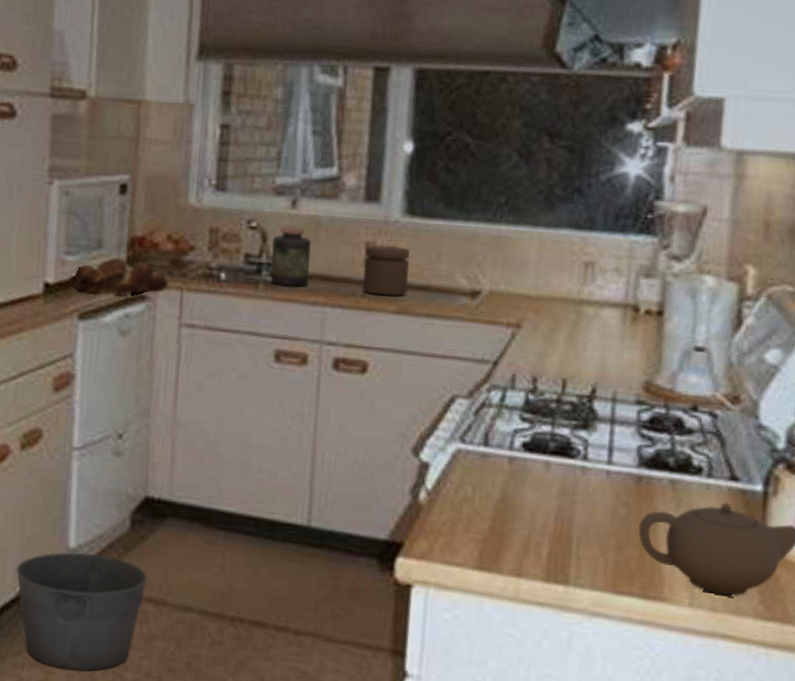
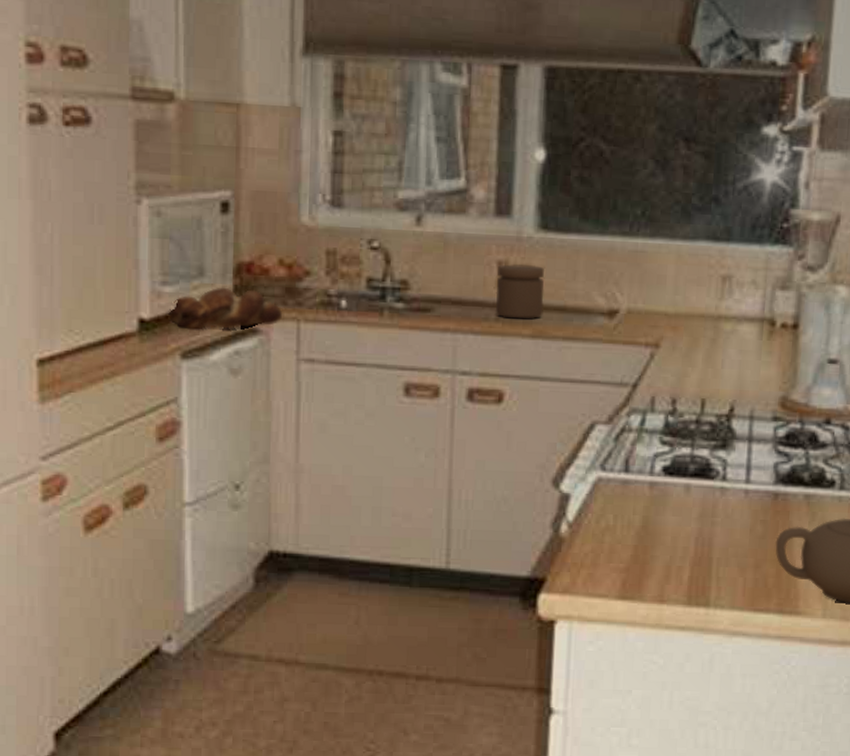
pan: present [16,552,147,672] -> none [128,617,276,744]
jar: present [270,226,312,288] -> none [395,245,440,313]

